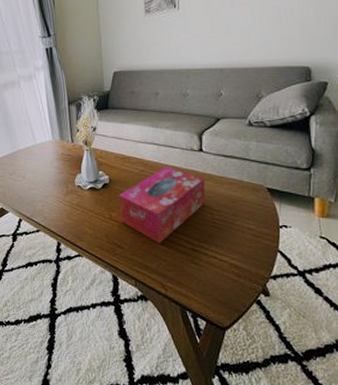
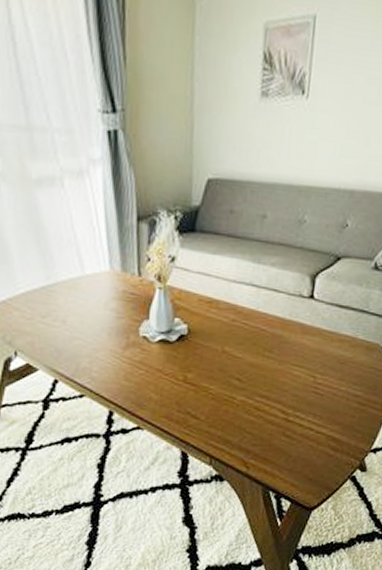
tissue box: present [120,167,205,244] -> none [198,316,312,414]

